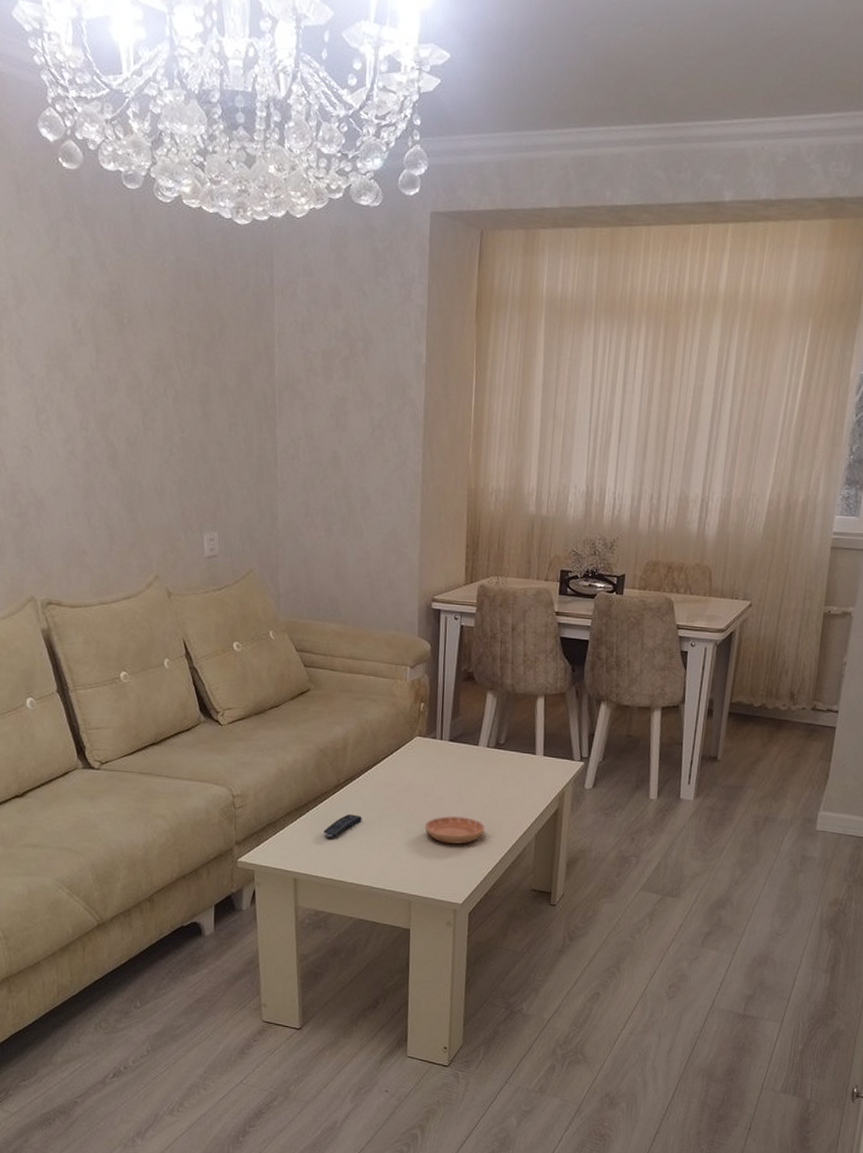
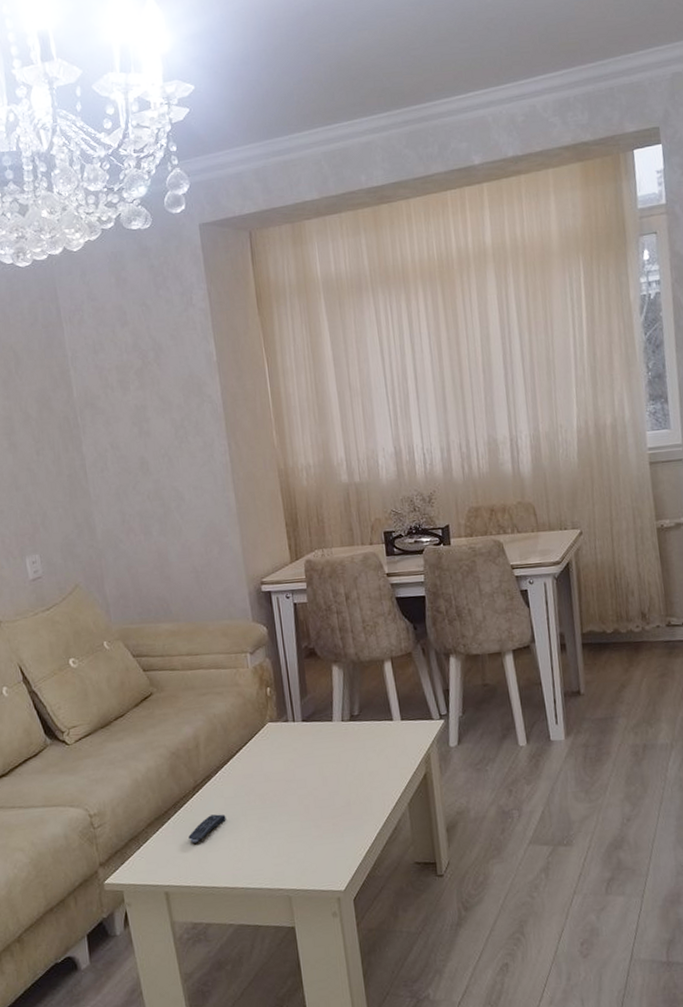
saucer: present [424,816,485,844] -> none [291,797,355,829]

